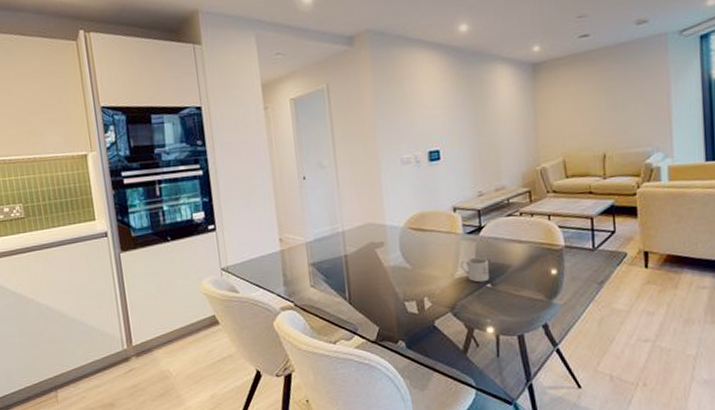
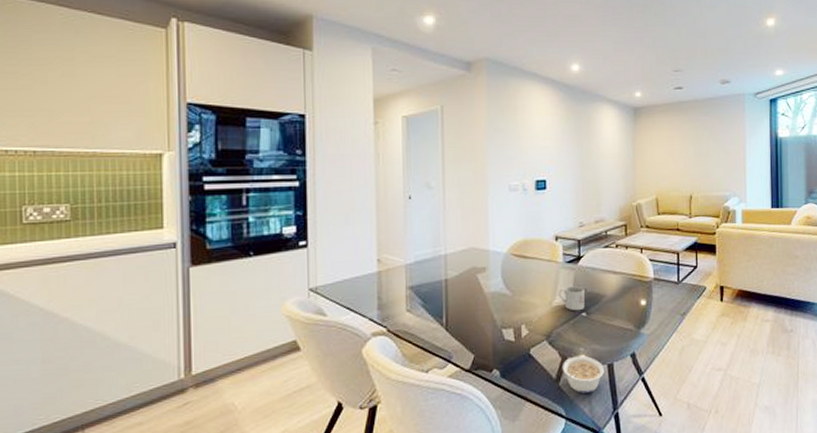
legume: none [468,327,514,364] -> present [561,355,604,393]

